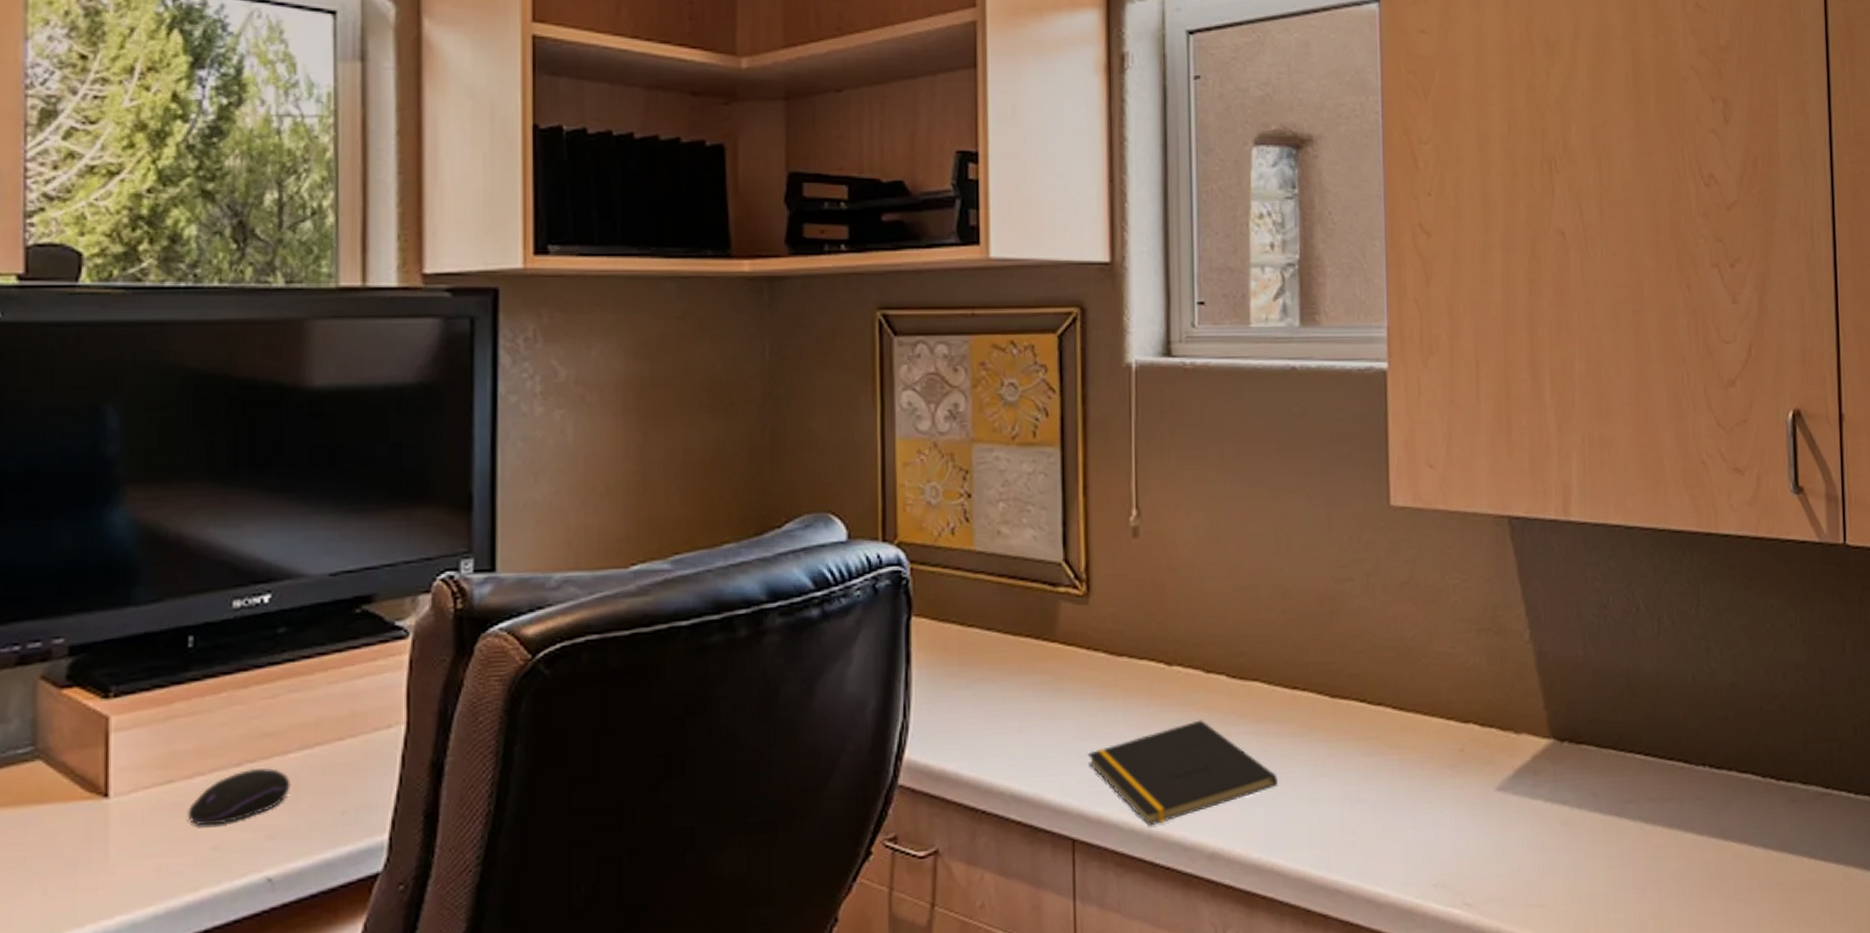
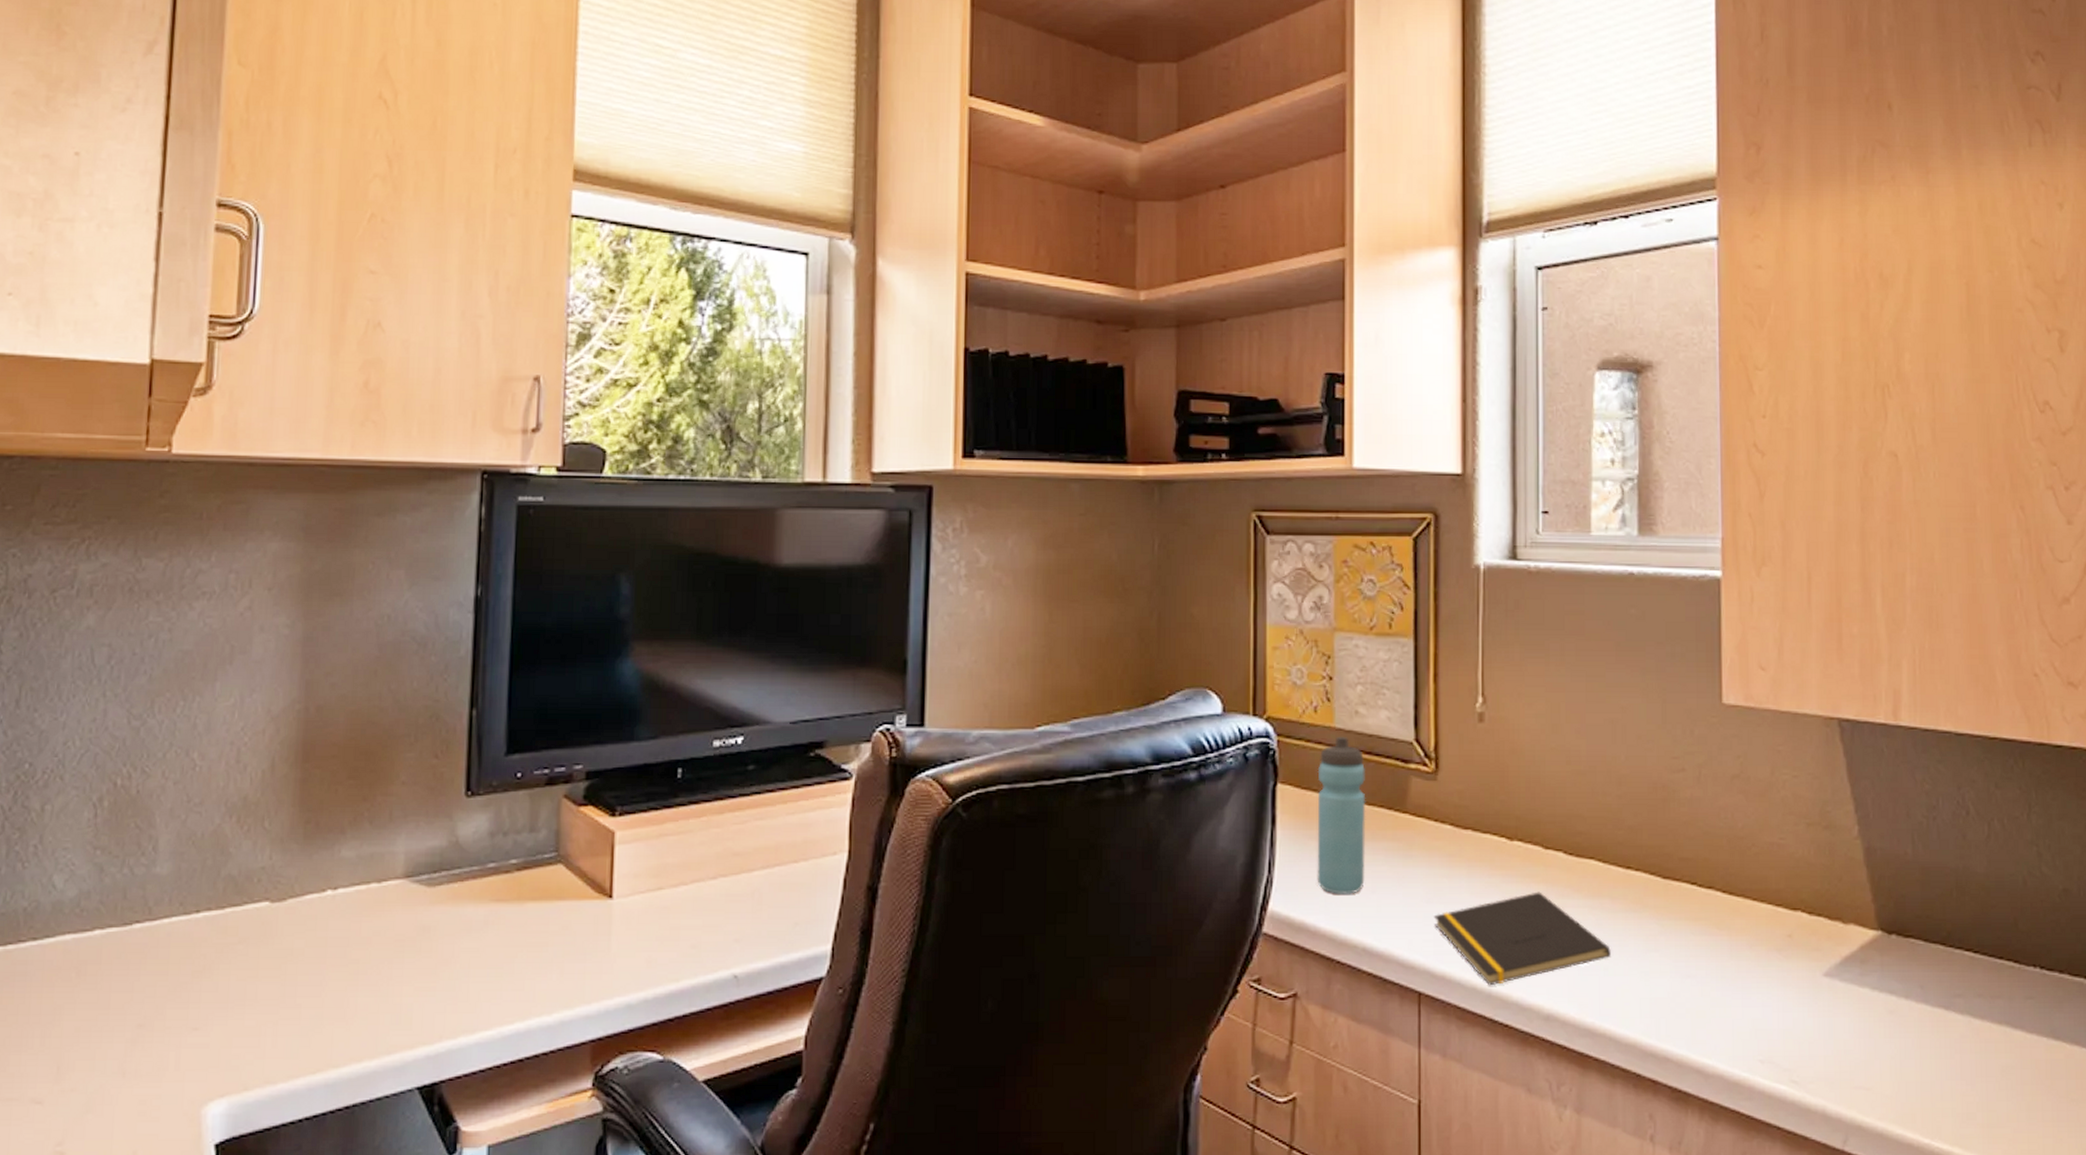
computer mouse: present [187,768,291,826] -> none [672,881,755,928]
water bottle: none [956,561,1012,737] -> present [1317,737,1366,894]

